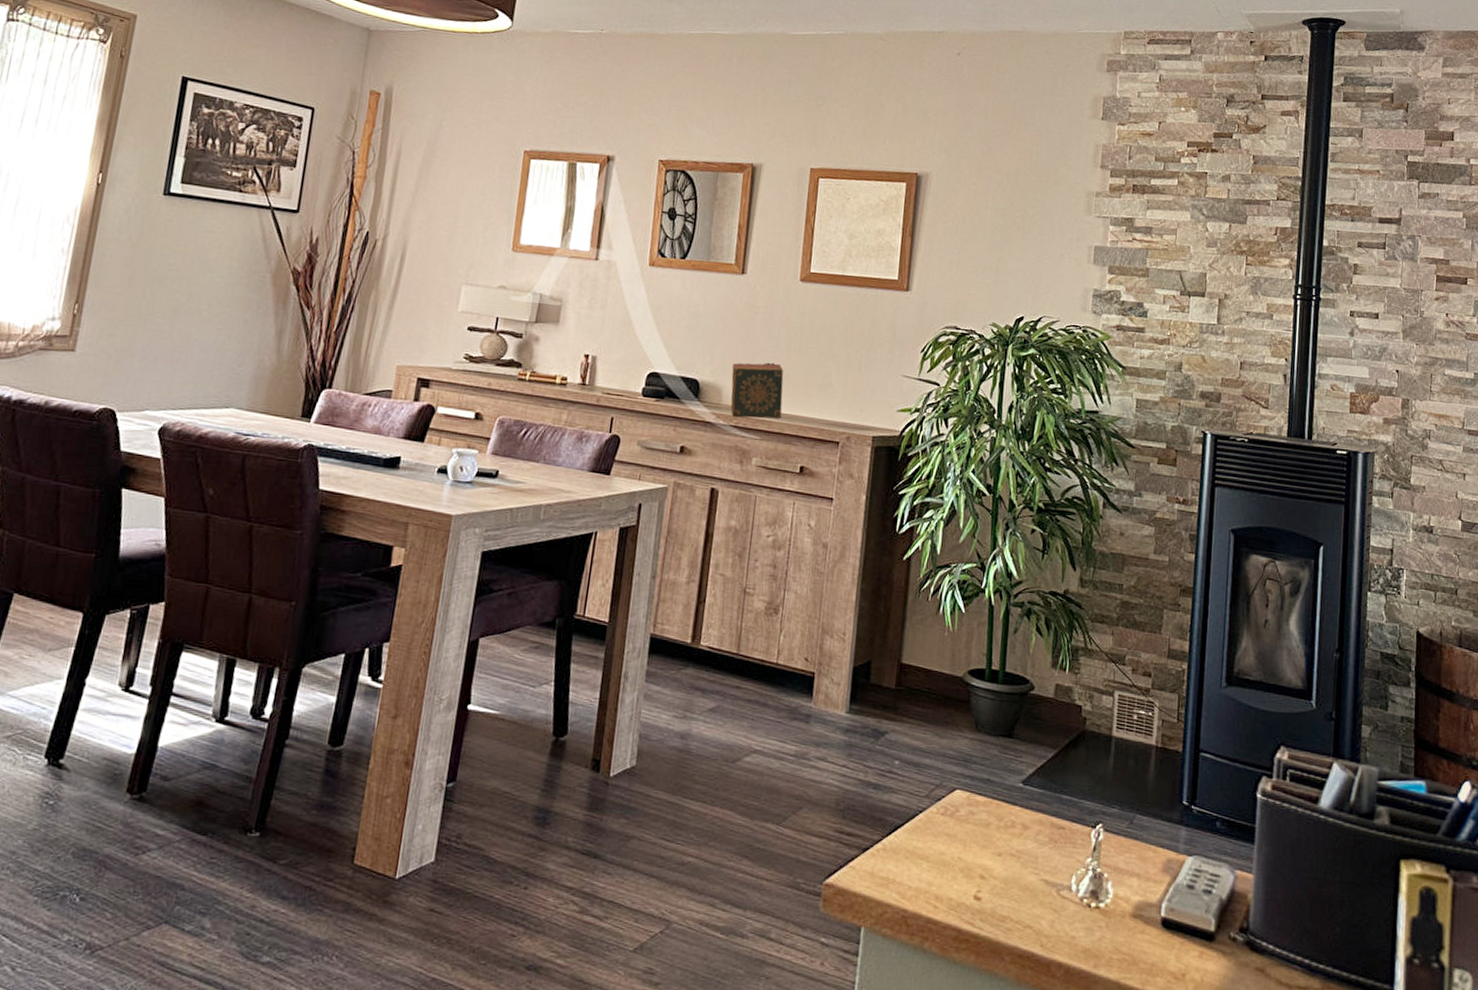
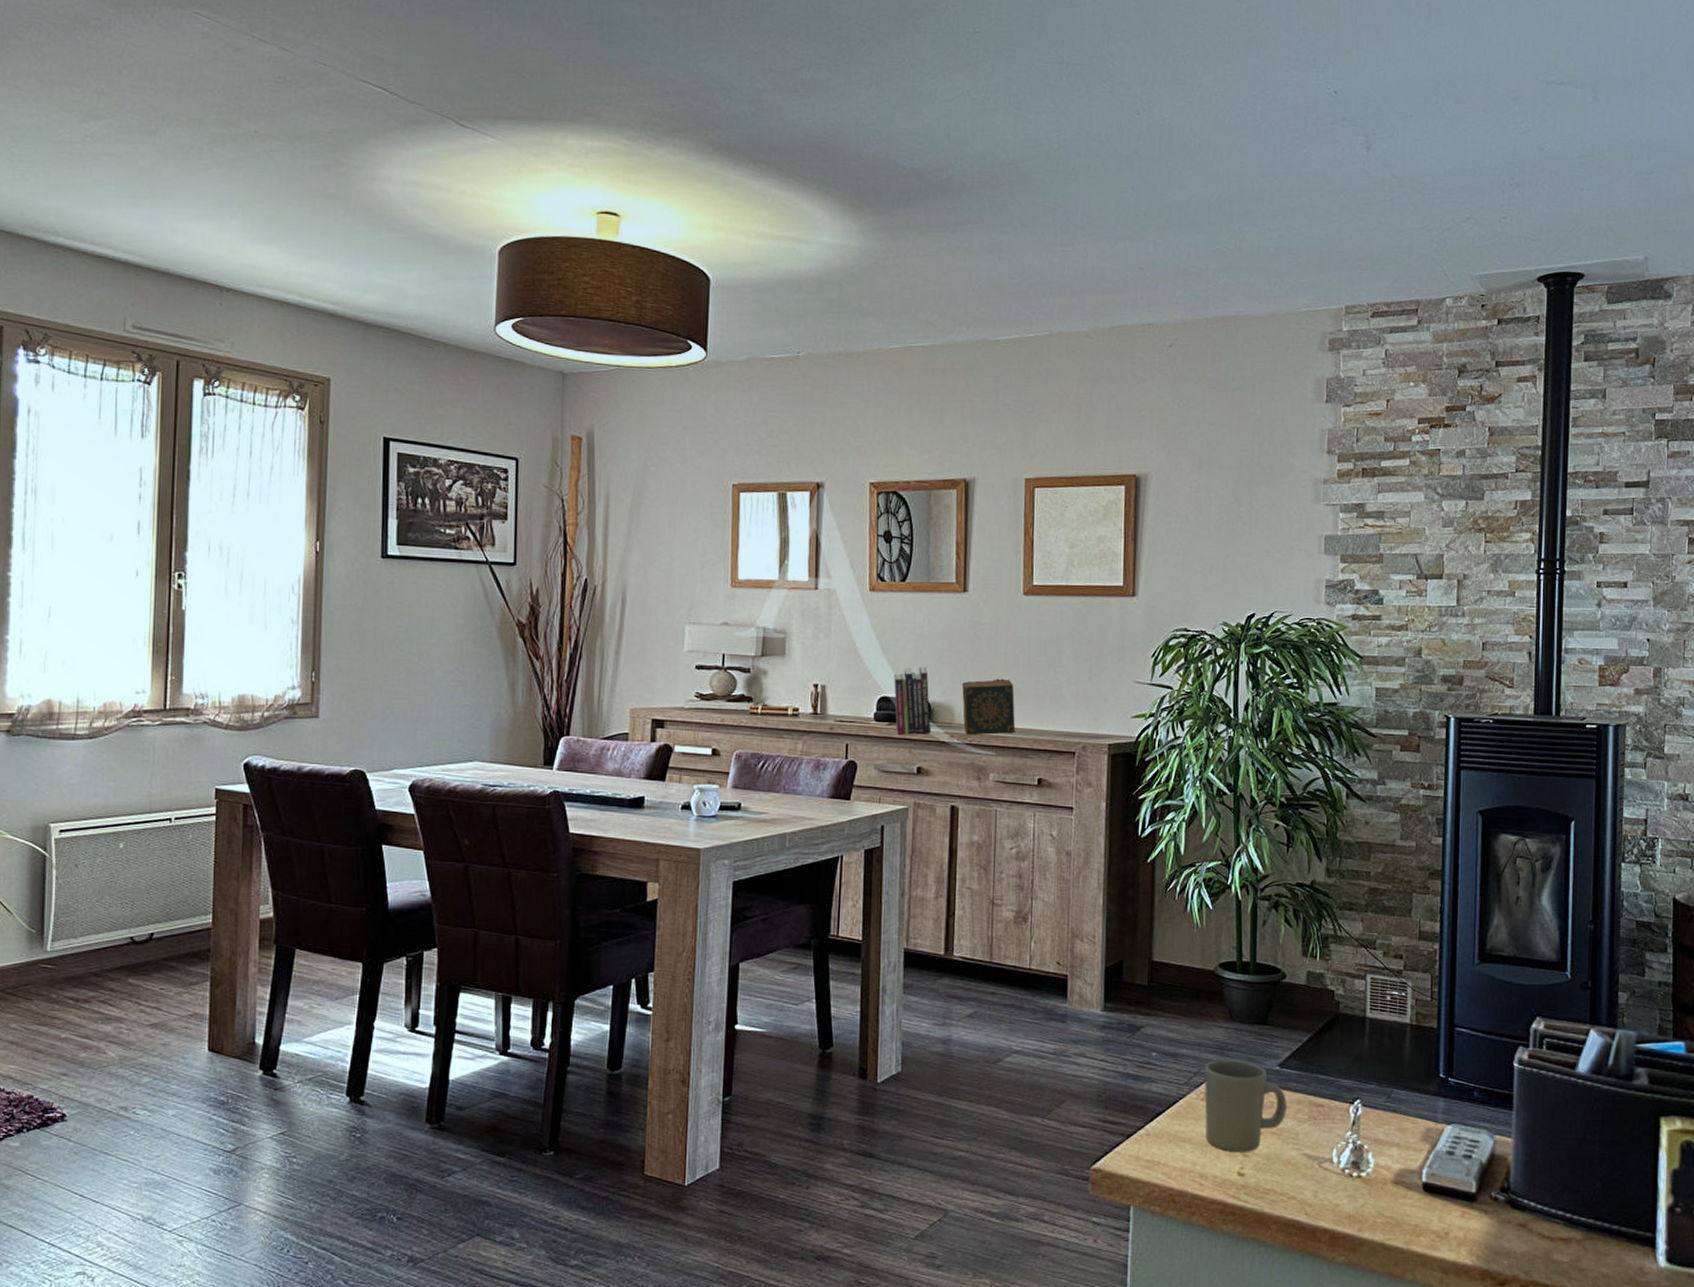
books: none [663,344,700,414] -> present [894,666,931,736]
mug: none [943,772,1028,874] -> present [1204,1060,1287,1152]

